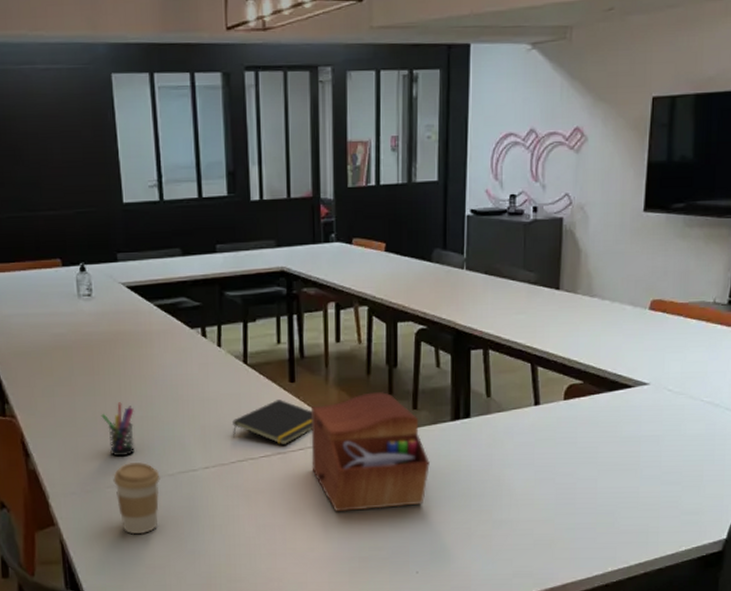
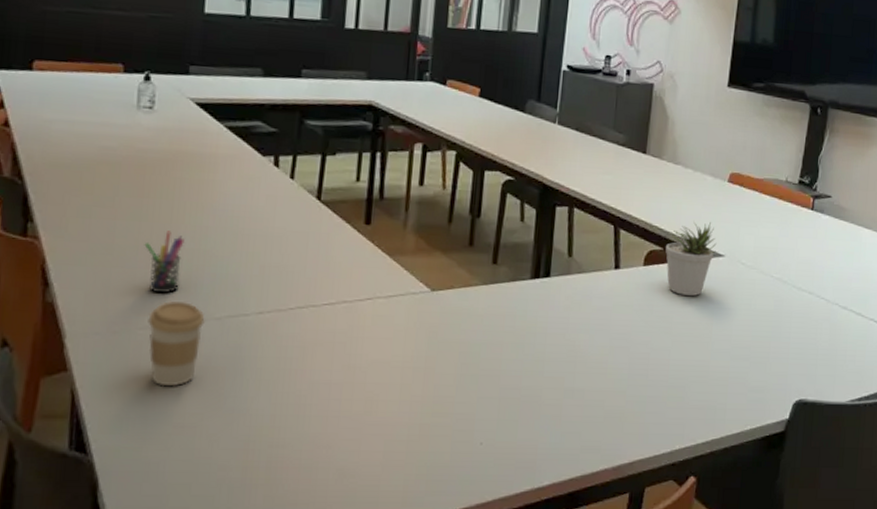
notepad: present [233,400,313,446] -> none [295,242,386,294]
sewing box: present [310,392,430,512] -> none [378,242,505,372]
potted plant: none [586,352,640,426] -> present [666,222,717,296]

